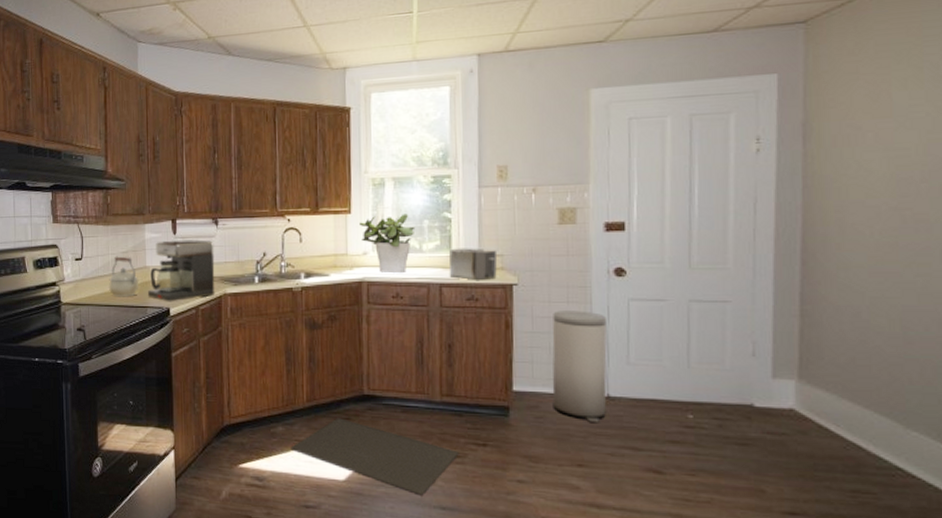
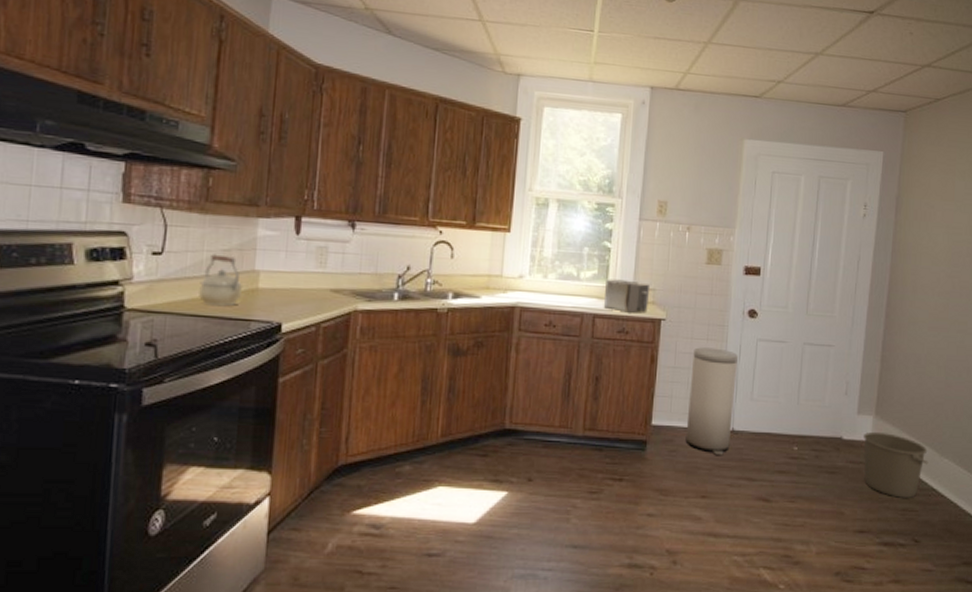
coffee maker: present [147,239,215,302] -> none [252,240,348,316]
floor mat: present [290,418,459,496] -> none [417,454,596,535]
potted plant: present [360,213,416,274] -> none [518,237,575,301]
bucket: none [782,398,887,478] -> present [863,431,929,498]

